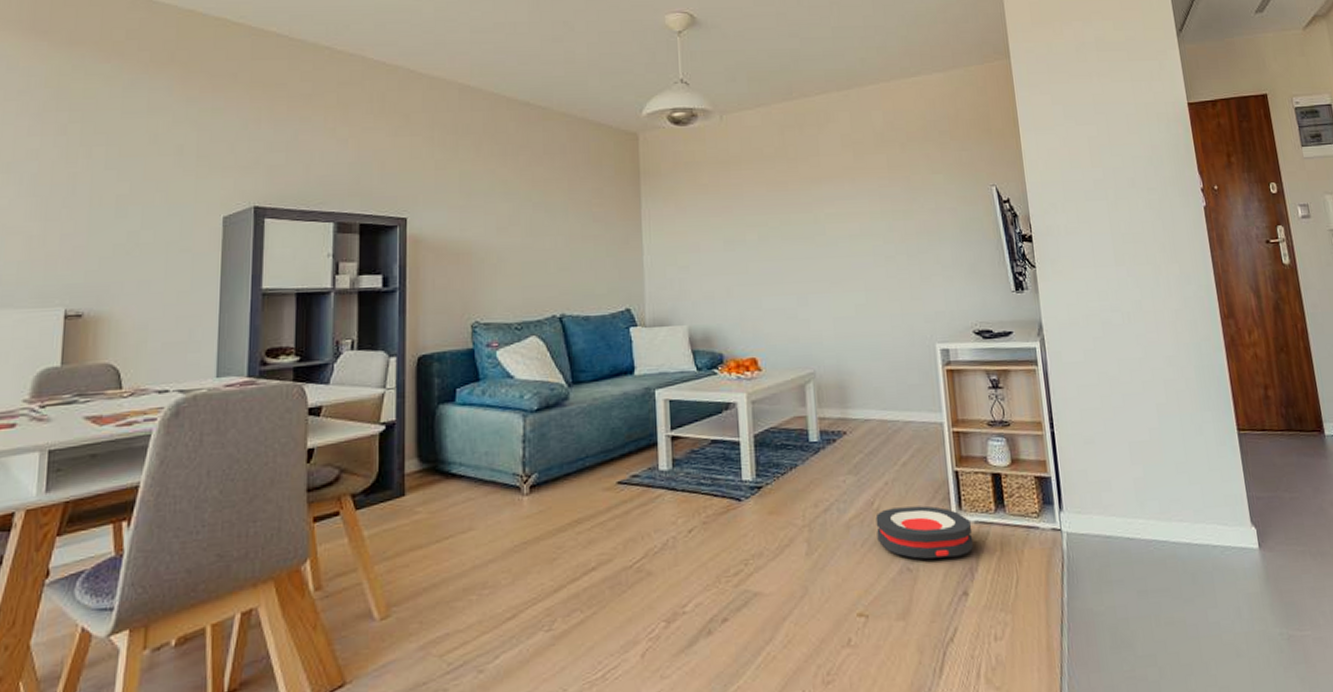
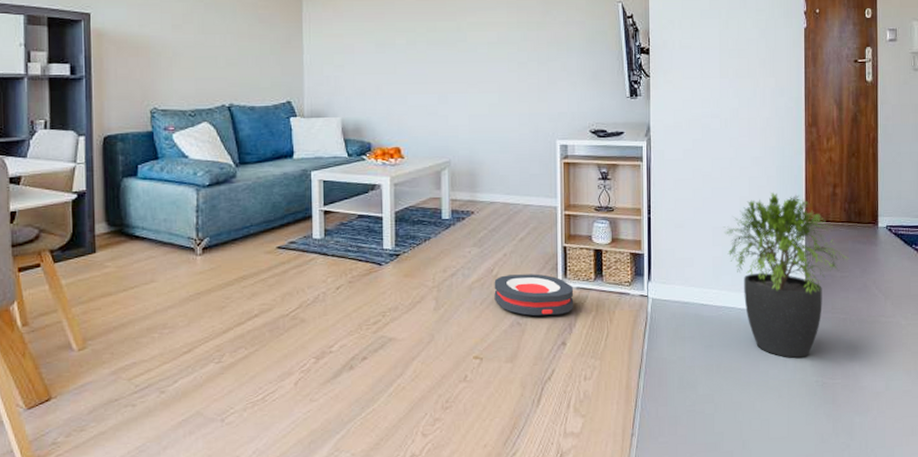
potted plant: none [1142,398,1296,604] -> present [724,193,849,358]

